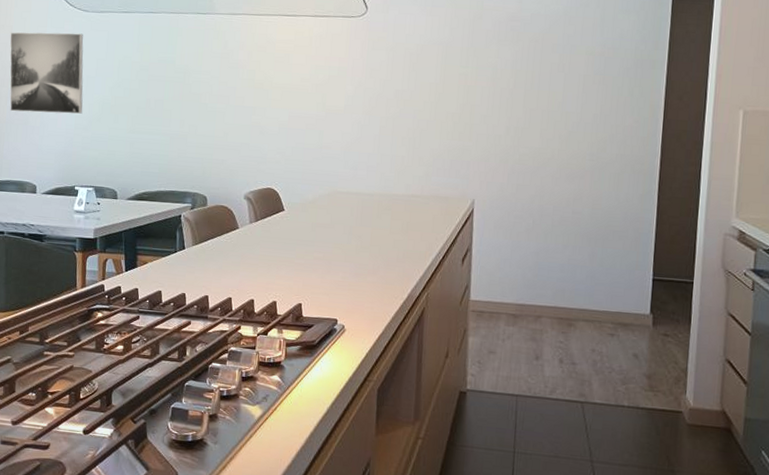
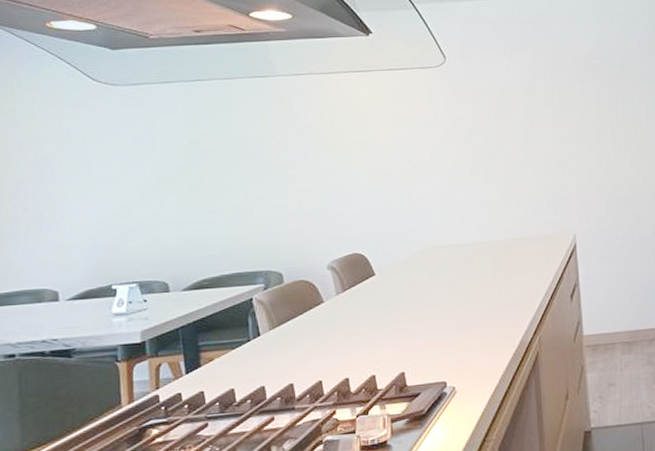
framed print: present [10,32,84,114] -> none [12,110,117,209]

